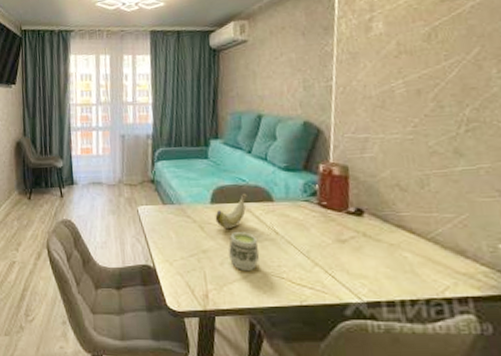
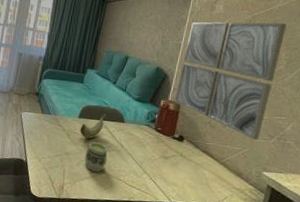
wall art: none [338,27,490,201] -> present [175,22,287,141]

